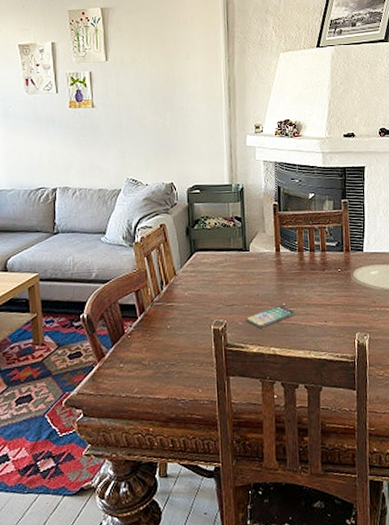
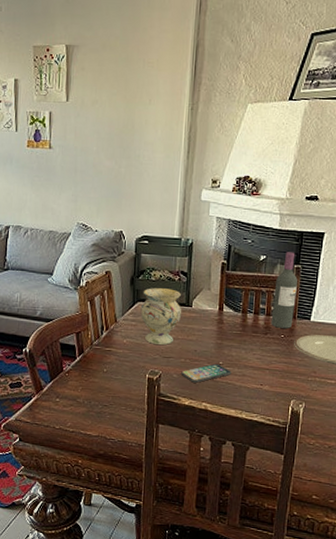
vase: none [199,235,241,294] -> present [140,288,182,346]
wine bottle: none [326,187,348,263] -> present [271,252,298,329]

